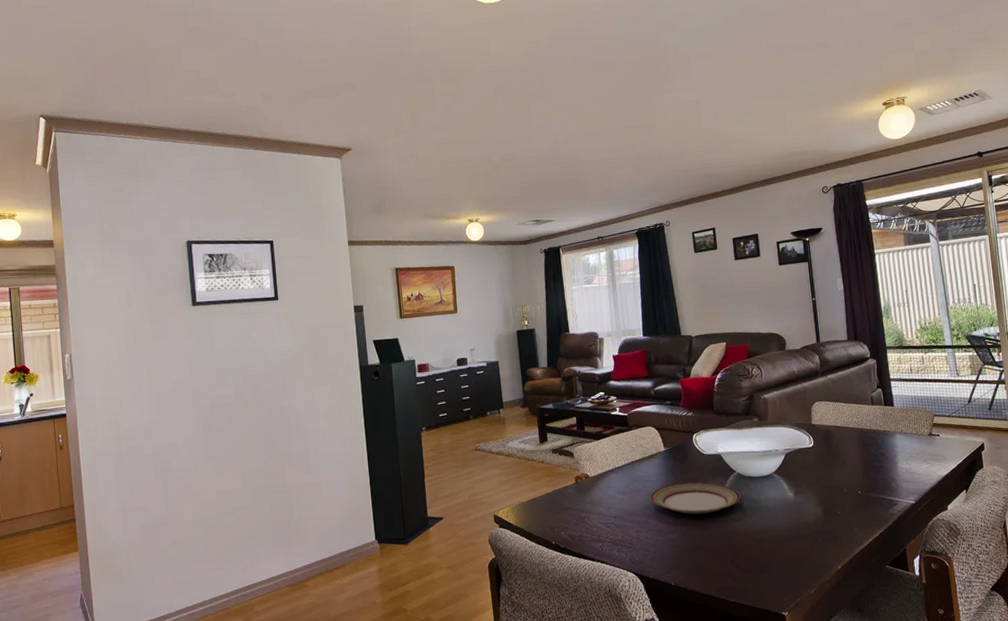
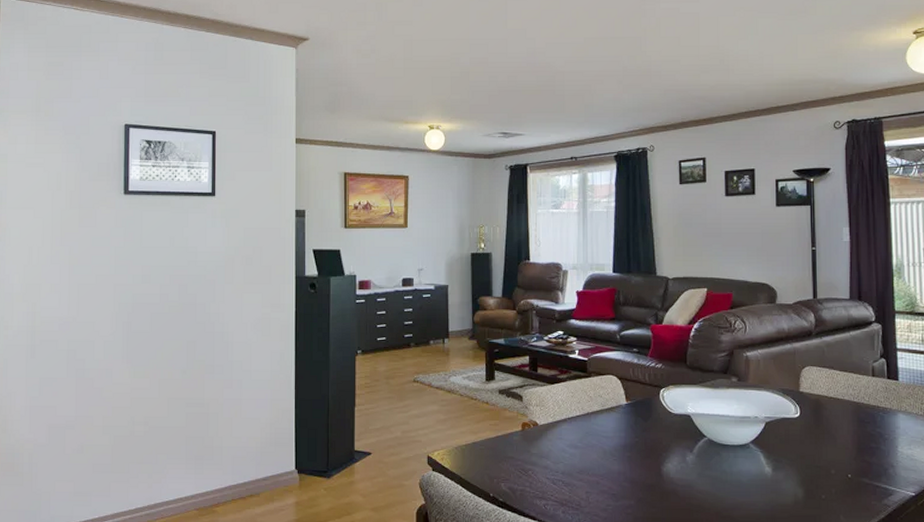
plate: present [650,482,740,515] -> none [605,443,709,481]

